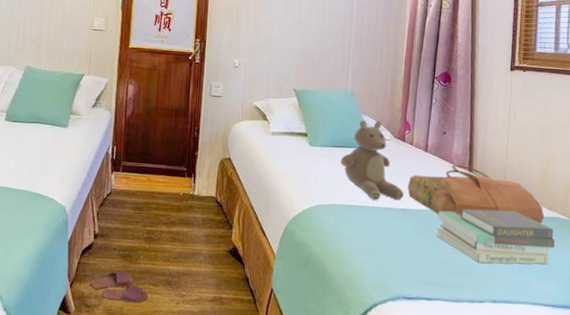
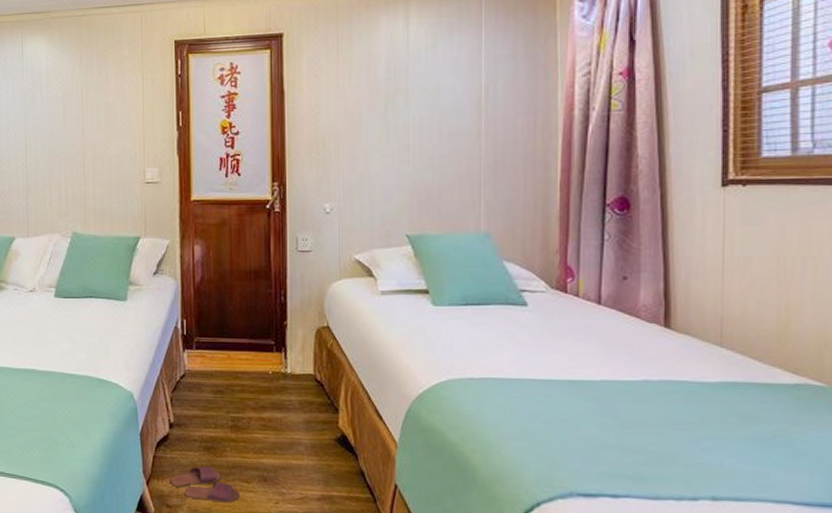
teddy bear: present [340,120,404,201] -> none [477,267,570,370]
handbag: present [407,164,545,224] -> none [574,319,787,394]
books: present [436,208,556,265] -> none [621,377,807,449]

